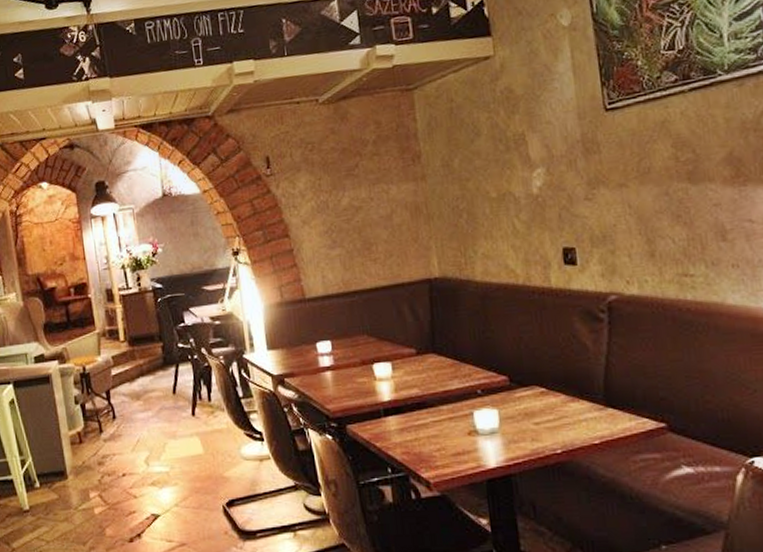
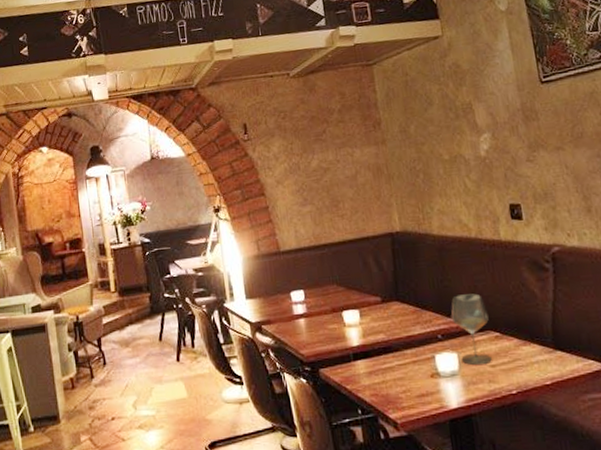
wine glass: none [492,346,536,422] -> present [451,293,492,365]

